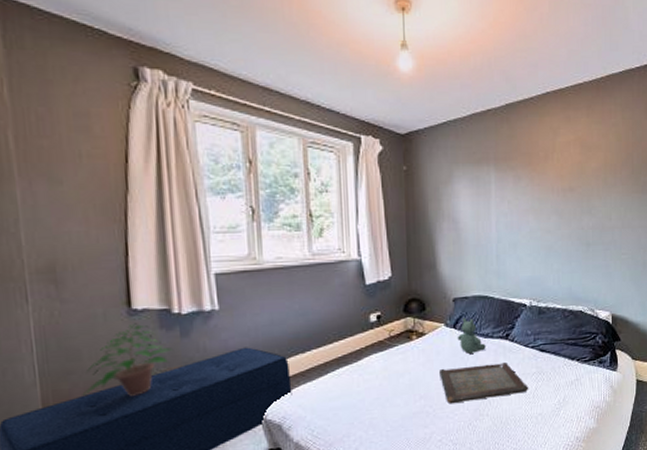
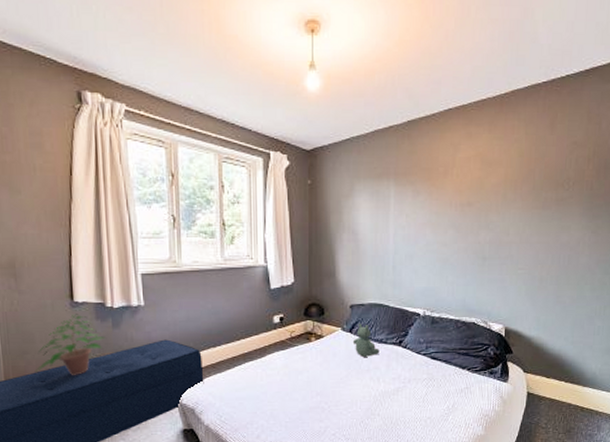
serving tray: present [439,361,529,404] -> none [335,366,420,402]

